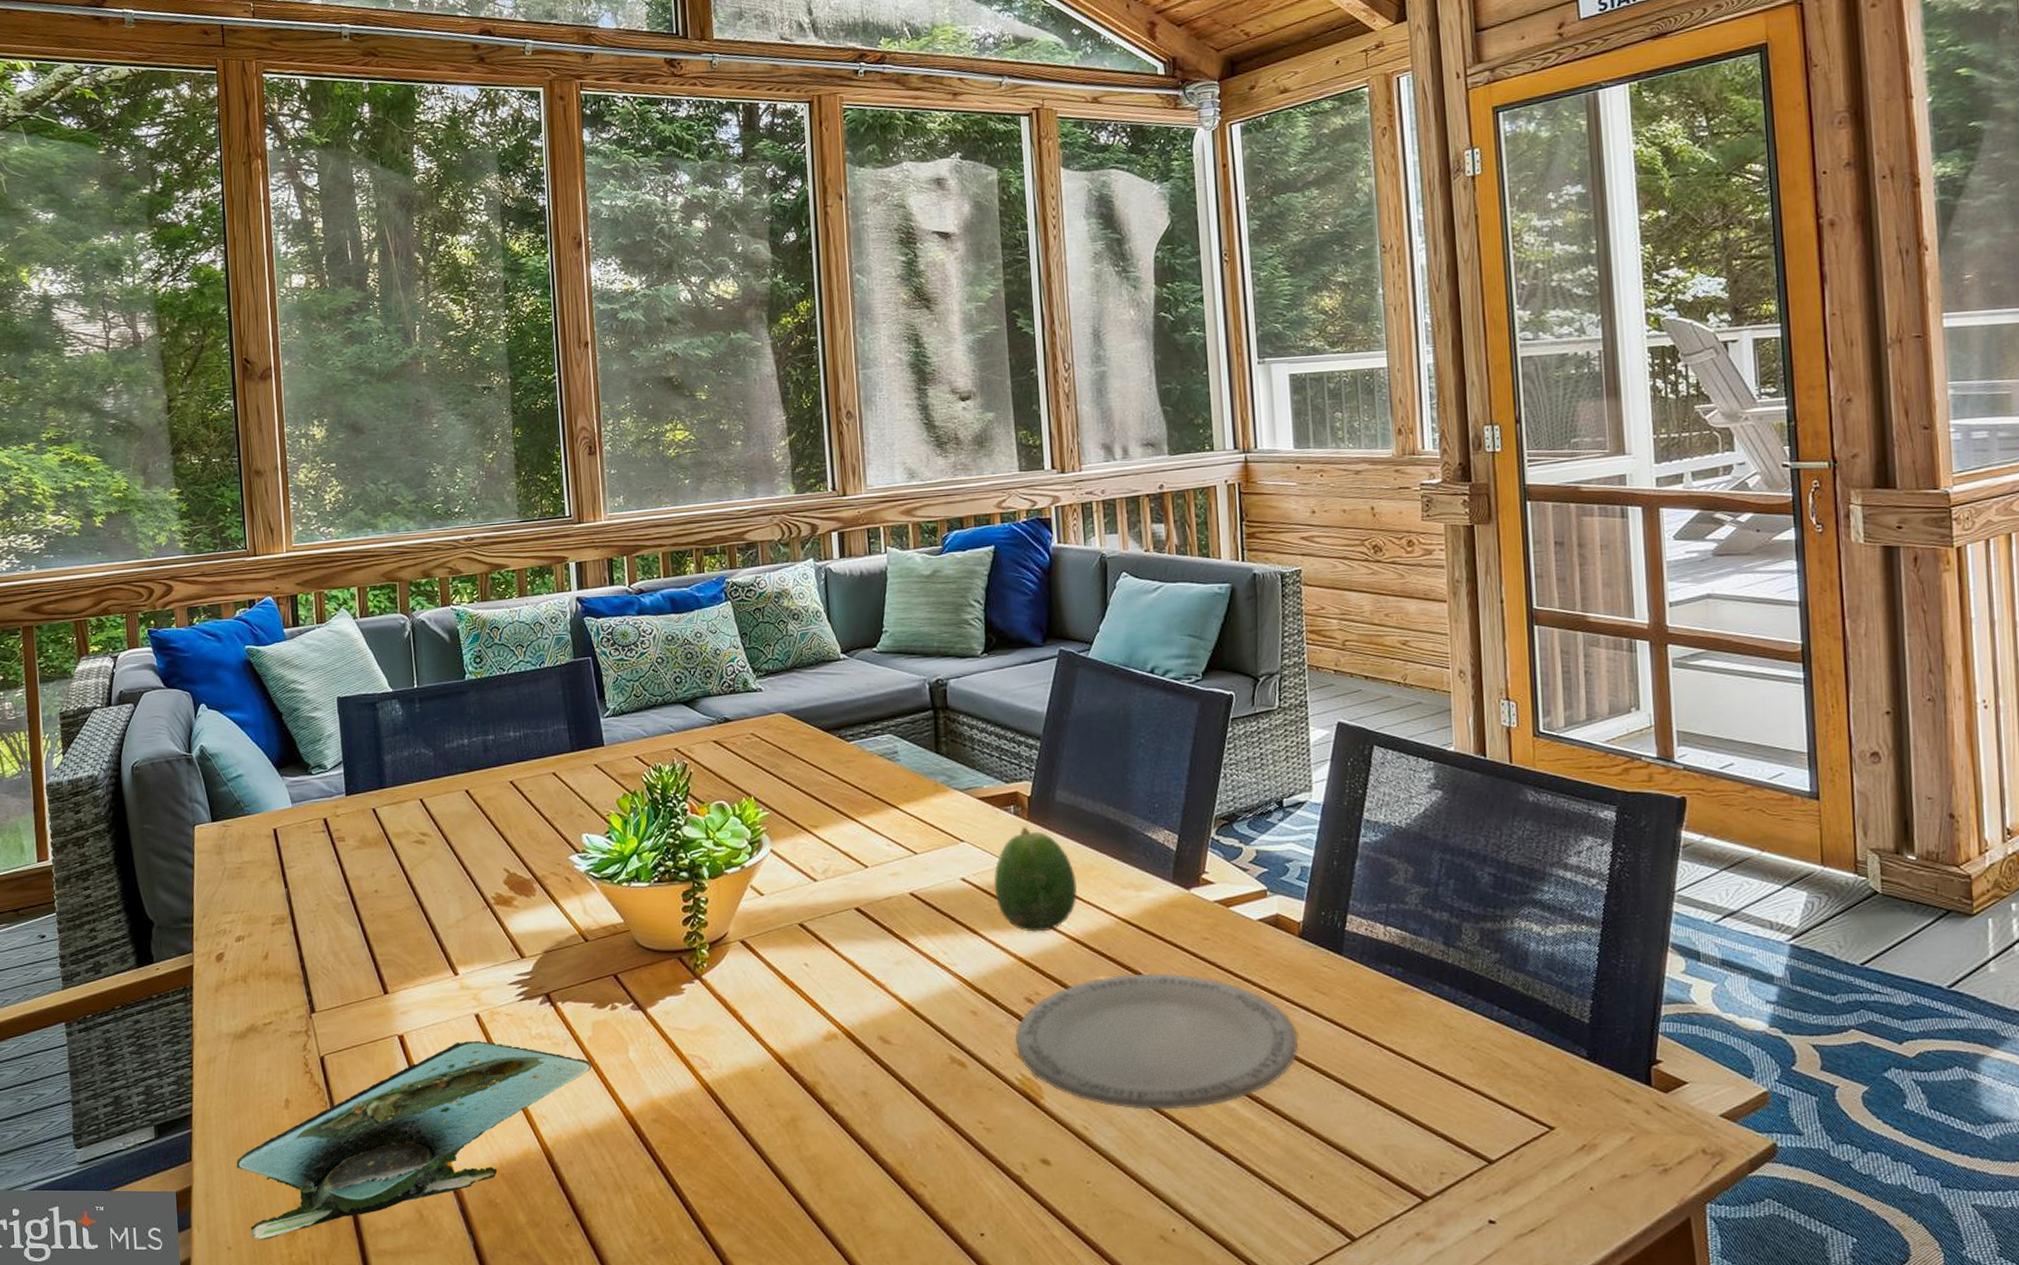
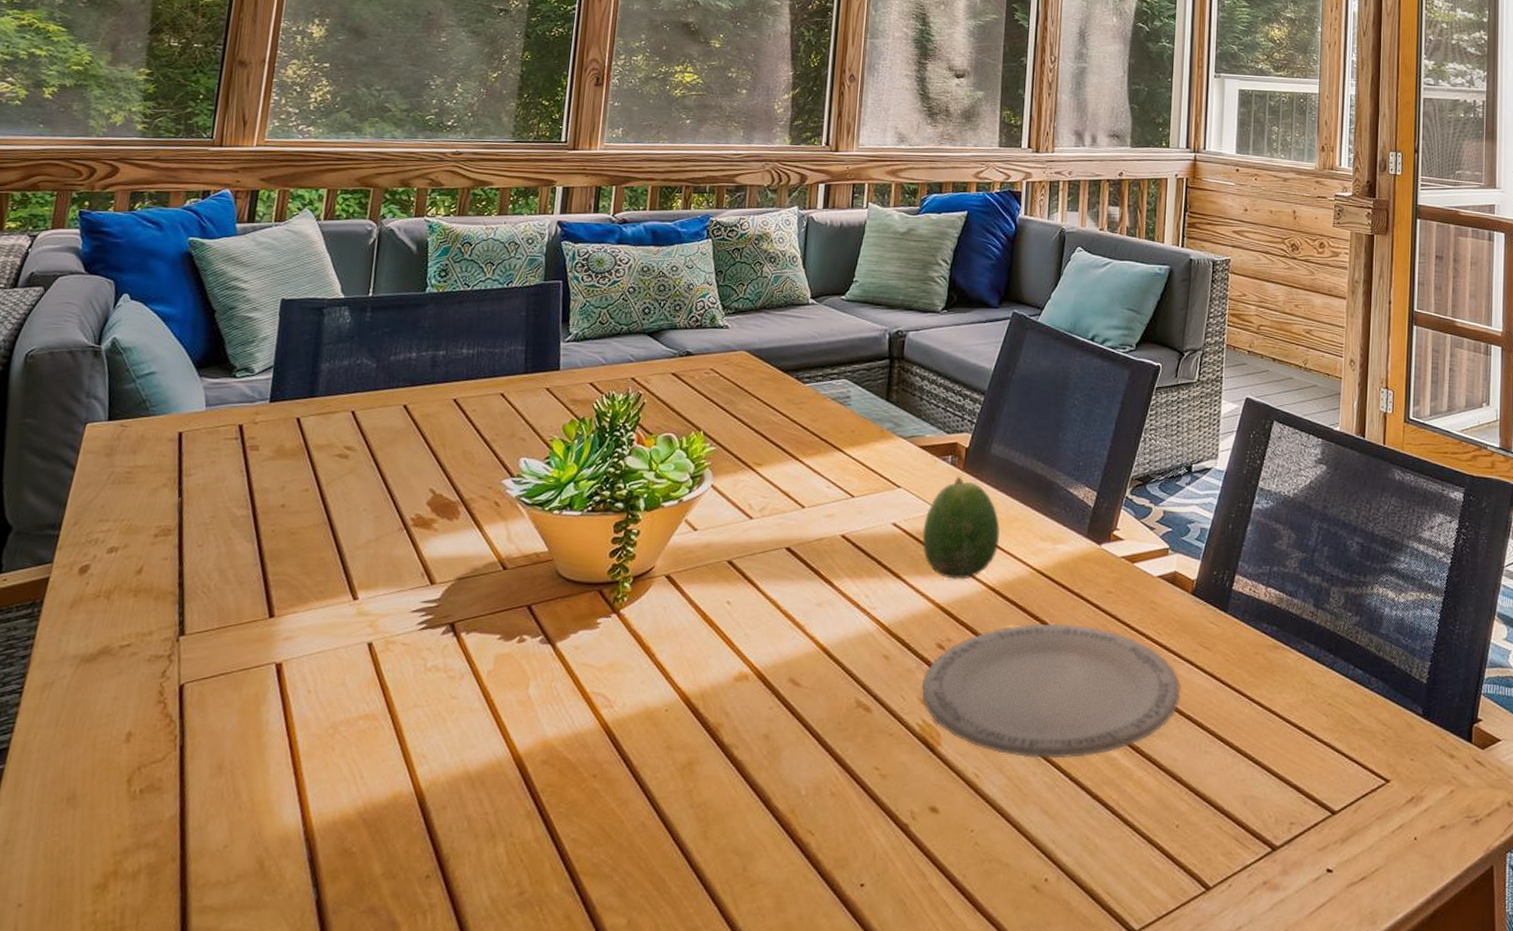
platter: present [236,1040,592,1241] -> none [50,671,487,897]

